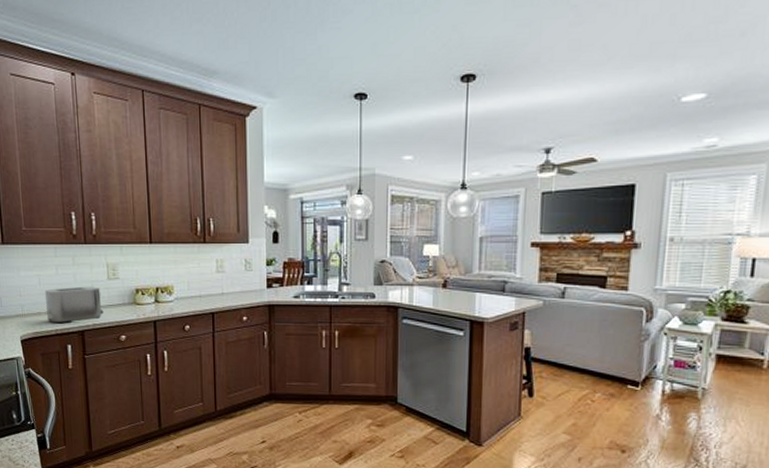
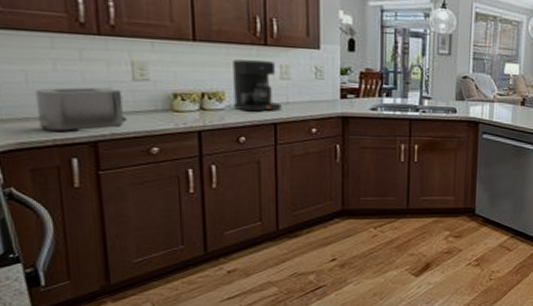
coffee maker: none [179,256,218,303] -> present [233,59,282,112]

